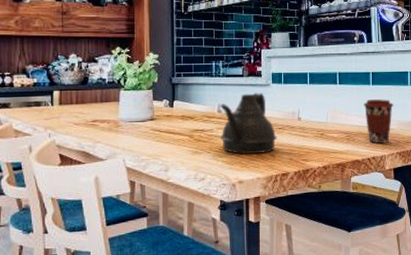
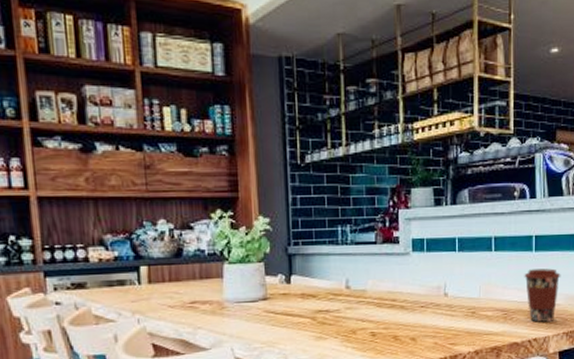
teapot: present [220,92,277,154] -> none [348,263,419,339]

